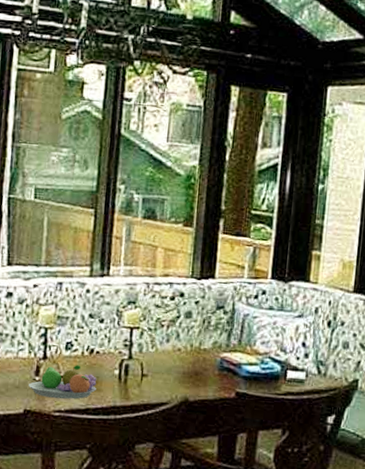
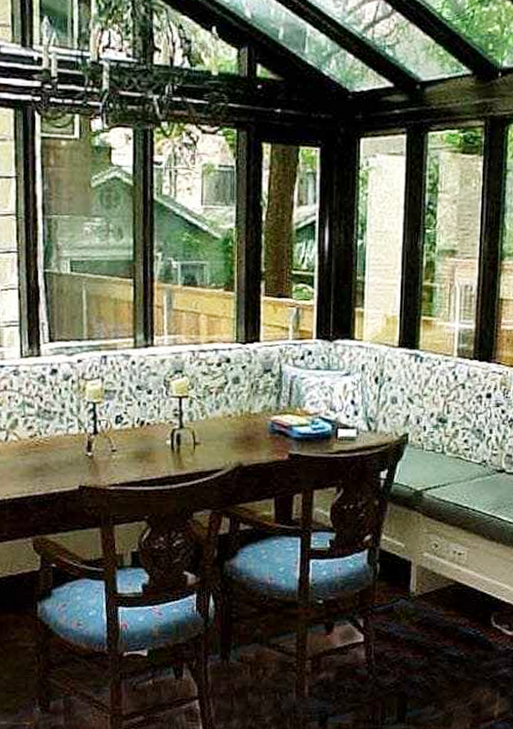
fruit bowl: present [29,365,97,399] -> none [82,438,150,473]

